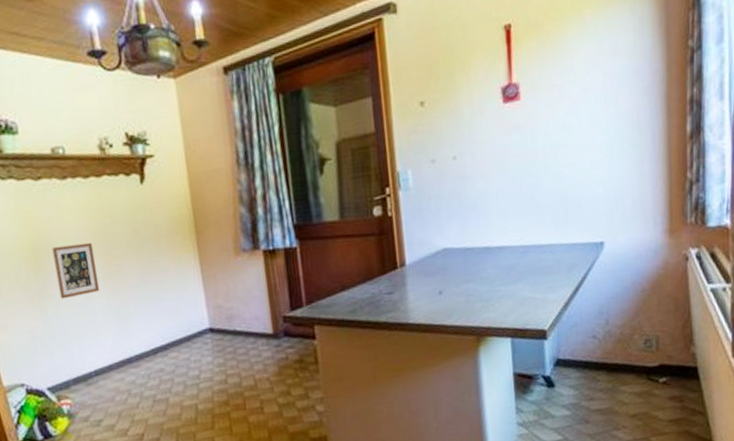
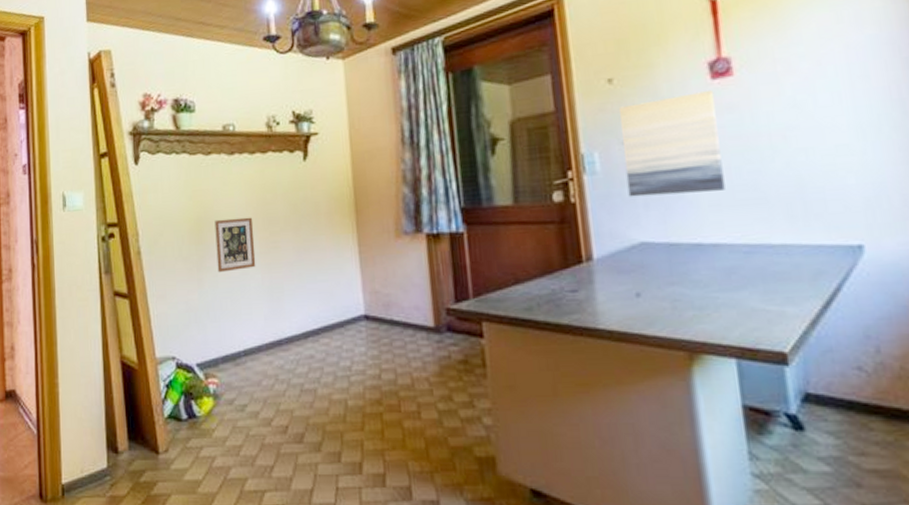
wall art: none [429,113,510,210] -> present [620,91,725,197]

